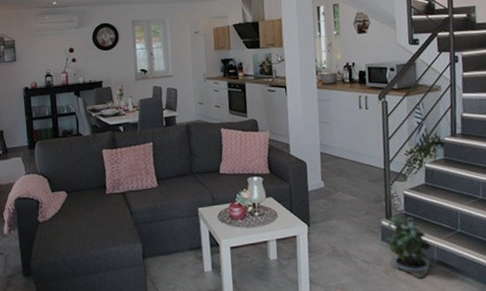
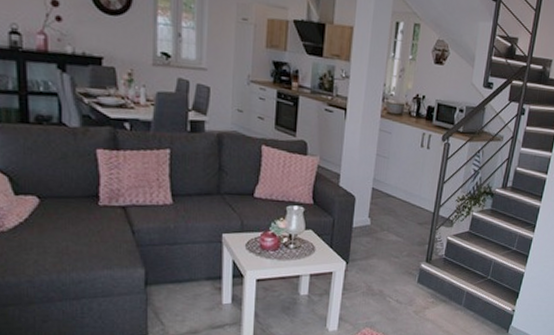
potted plant: present [385,214,432,279] -> none [421,259,462,320]

